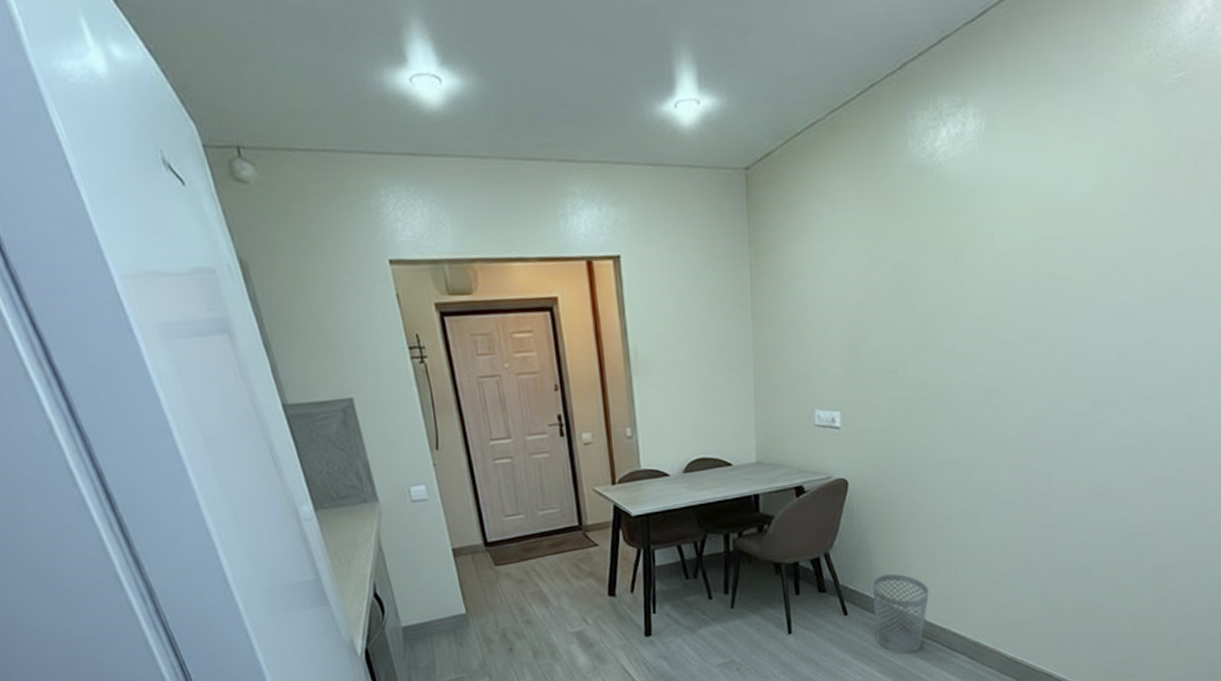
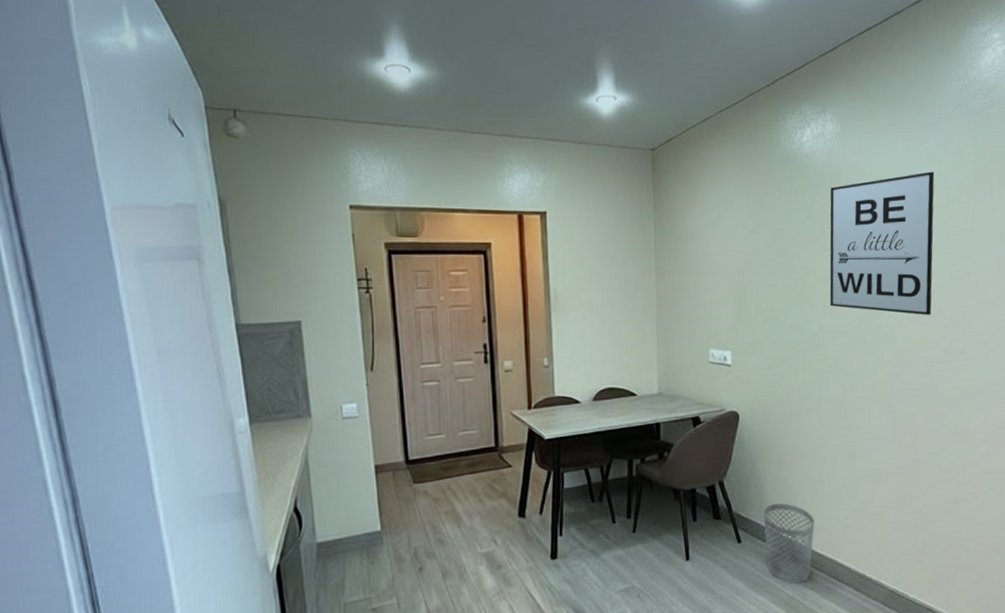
wall art: none [959,177,1102,361] -> present [829,171,935,316]

